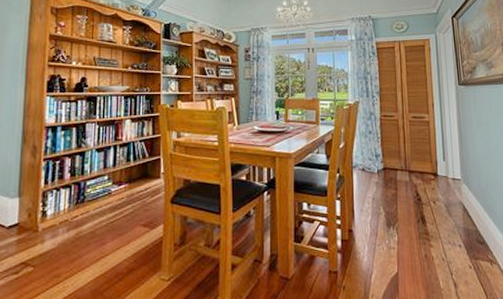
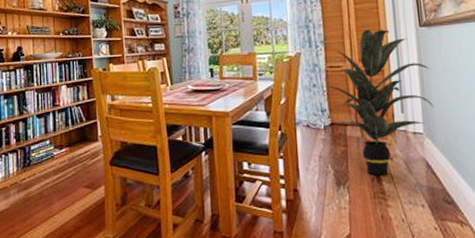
indoor plant: none [381,84,470,217] -> present [327,29,435,175]

